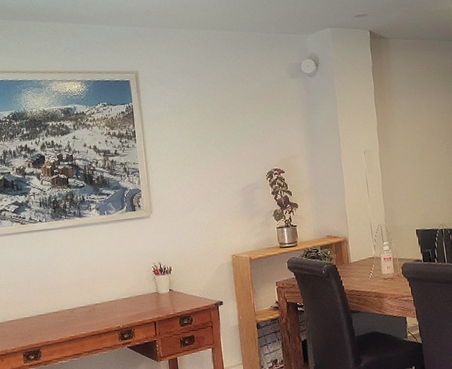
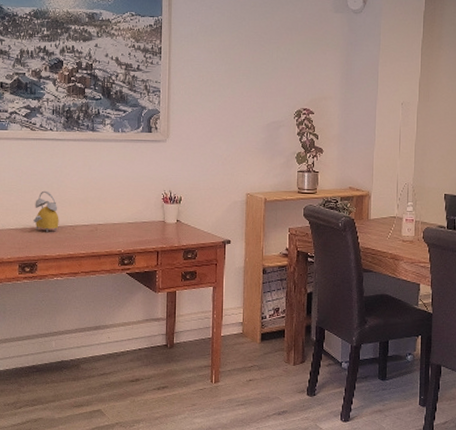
alarm clock: none [32,279,58,318] -> present [33,190,59,232]

